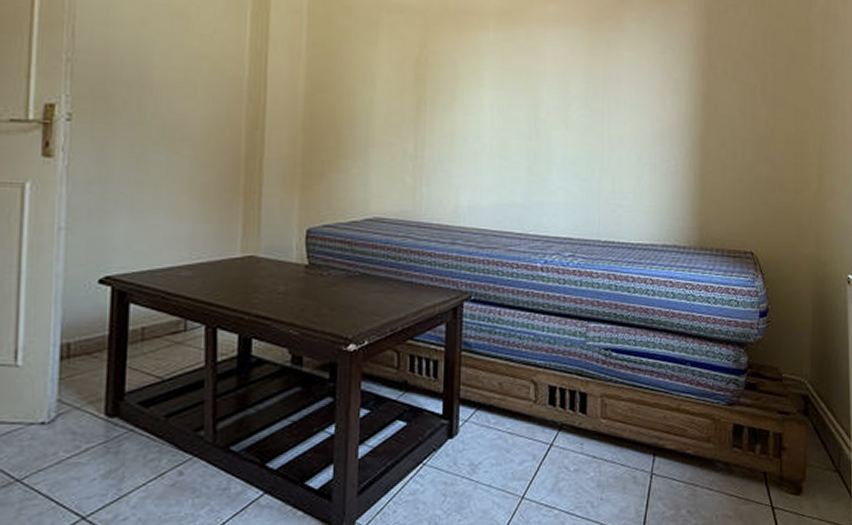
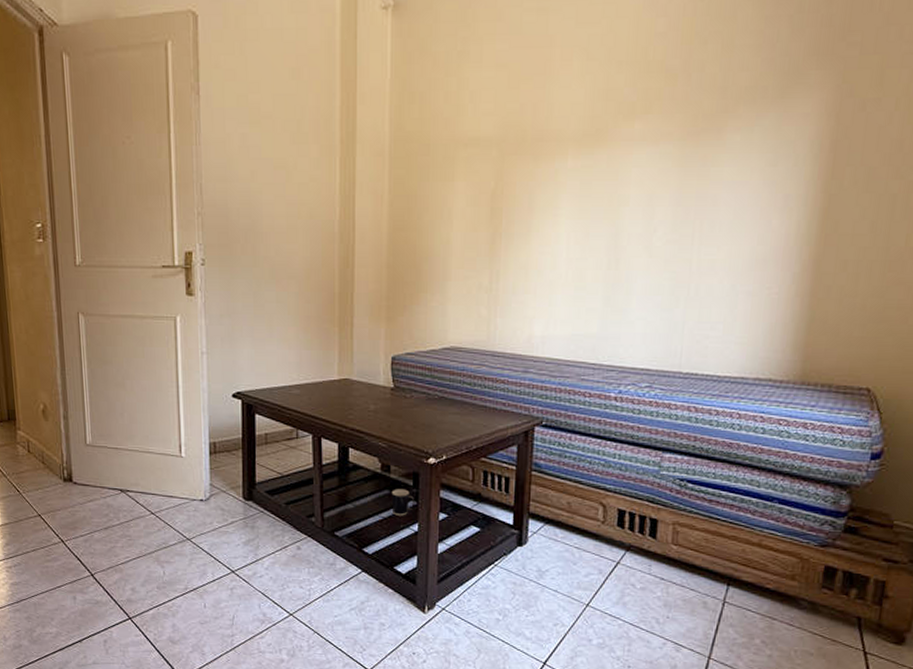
mug: none [303,384,332,418] -> present [391,489,415,516]

